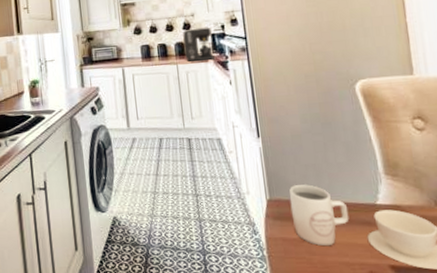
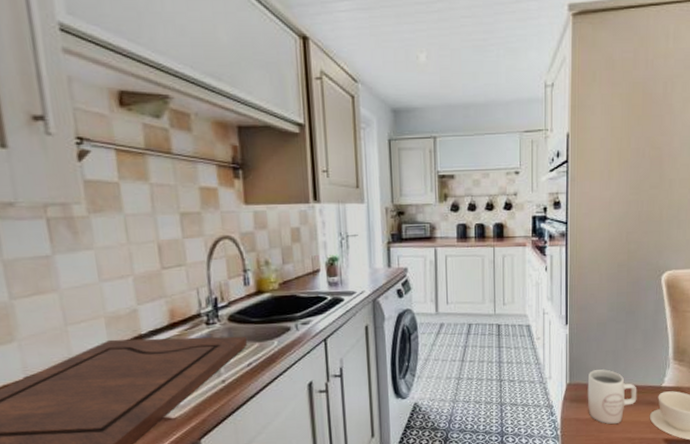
coffee maker: present [182,27,216,61] -> none [502,208,535,244]

